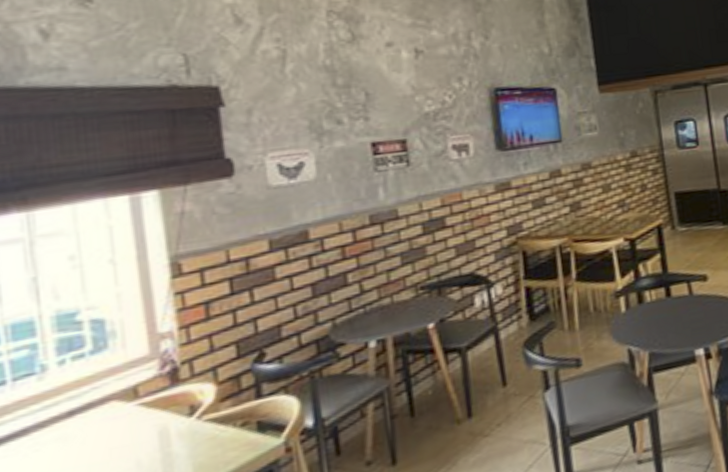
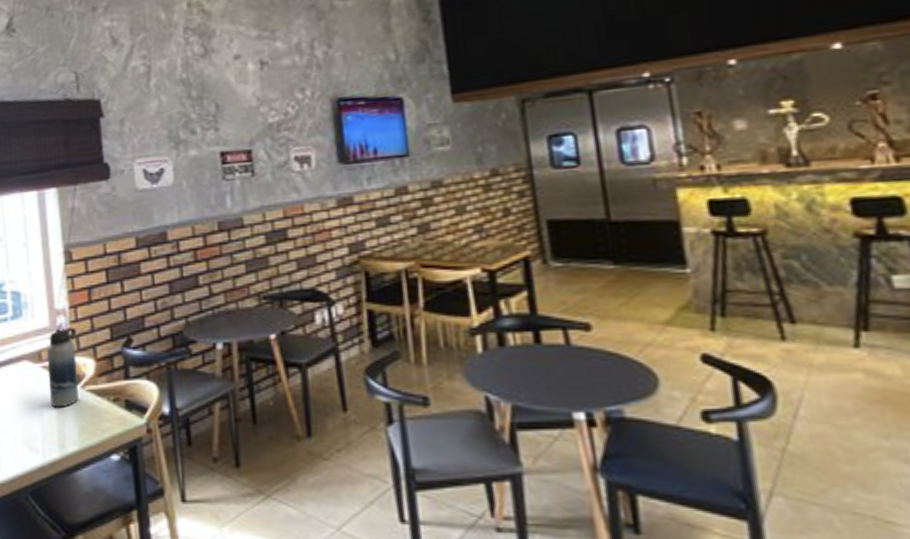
water bottle: none [145,351,193,449] -> present [46,327,79,408]

